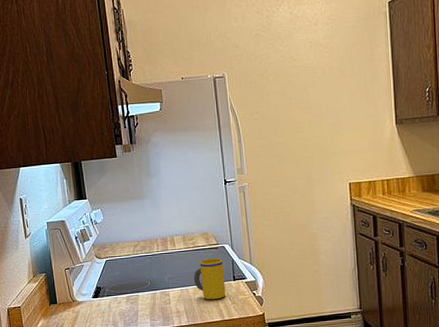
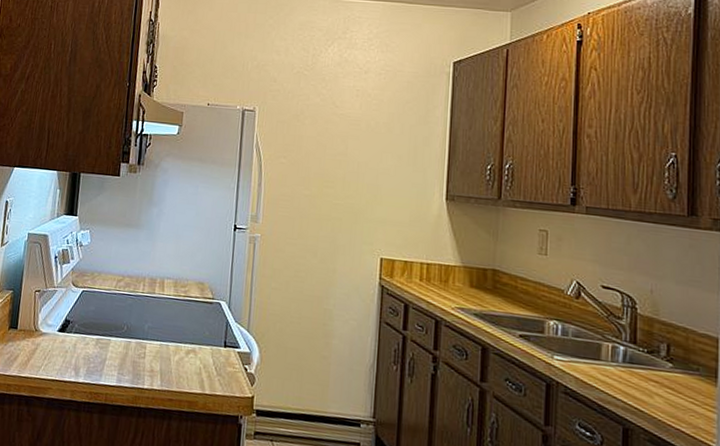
mug: present [193,258,226,300] -> none [177,313,215,366]

